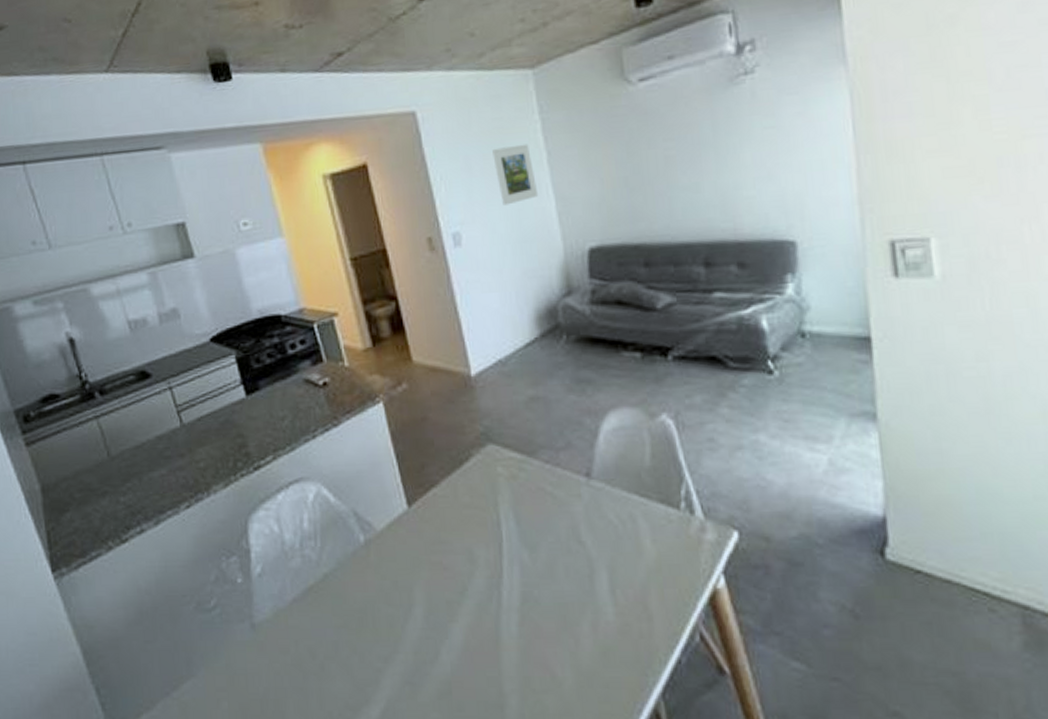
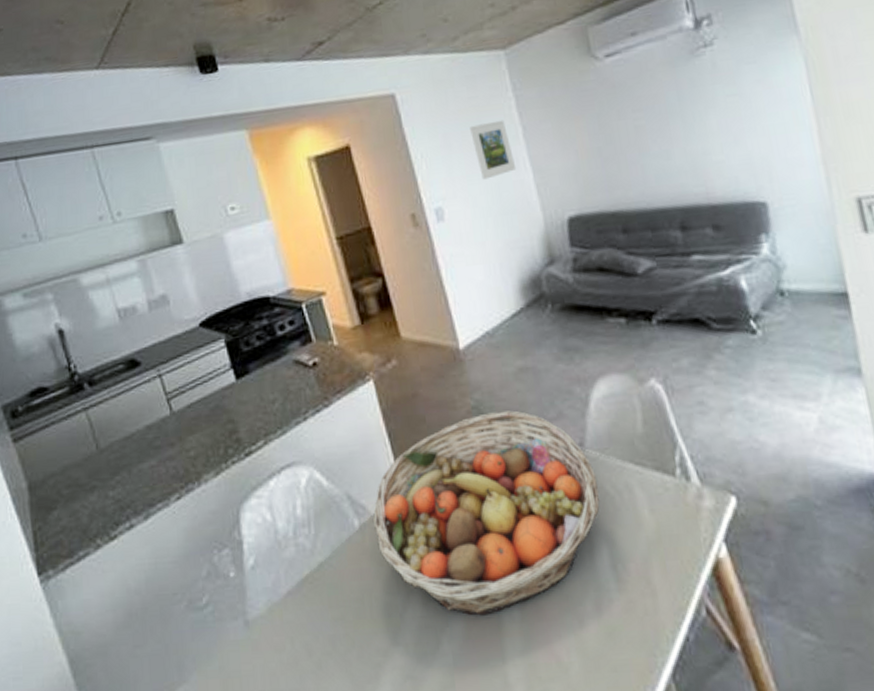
fruit basket: none [379,438,602,630] -> present [373,410,600,616]

